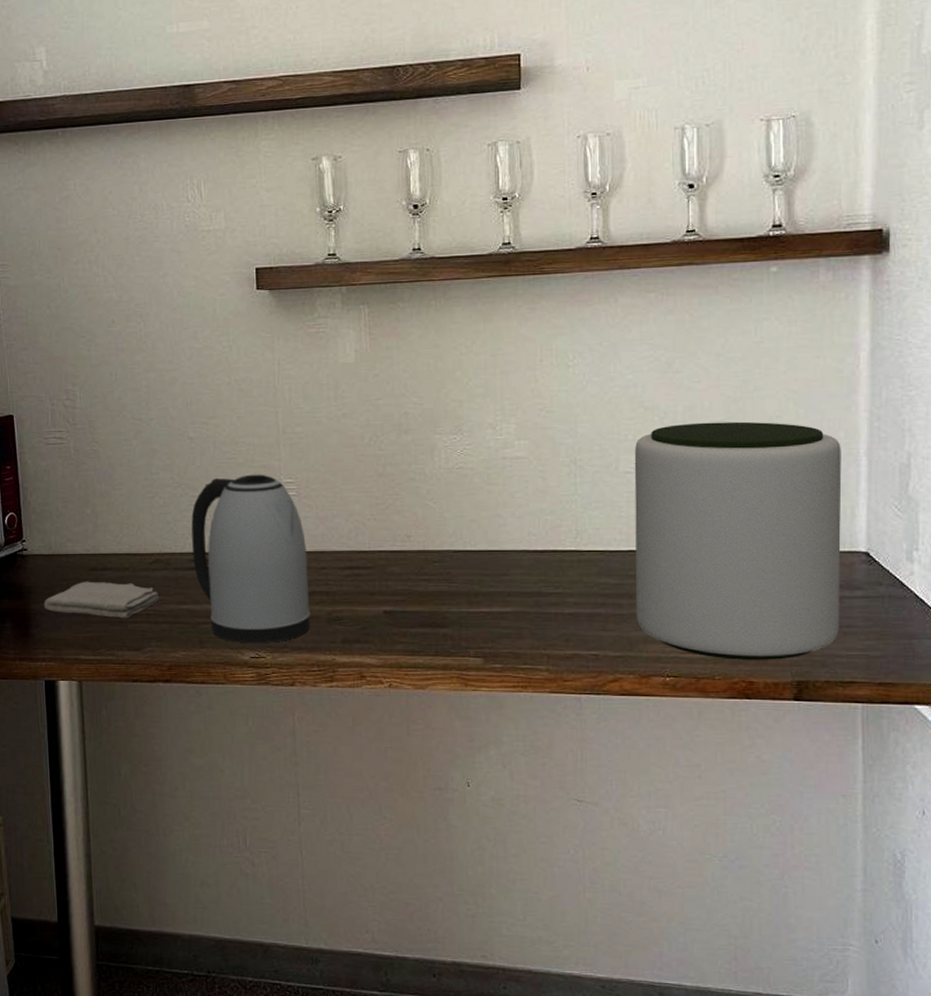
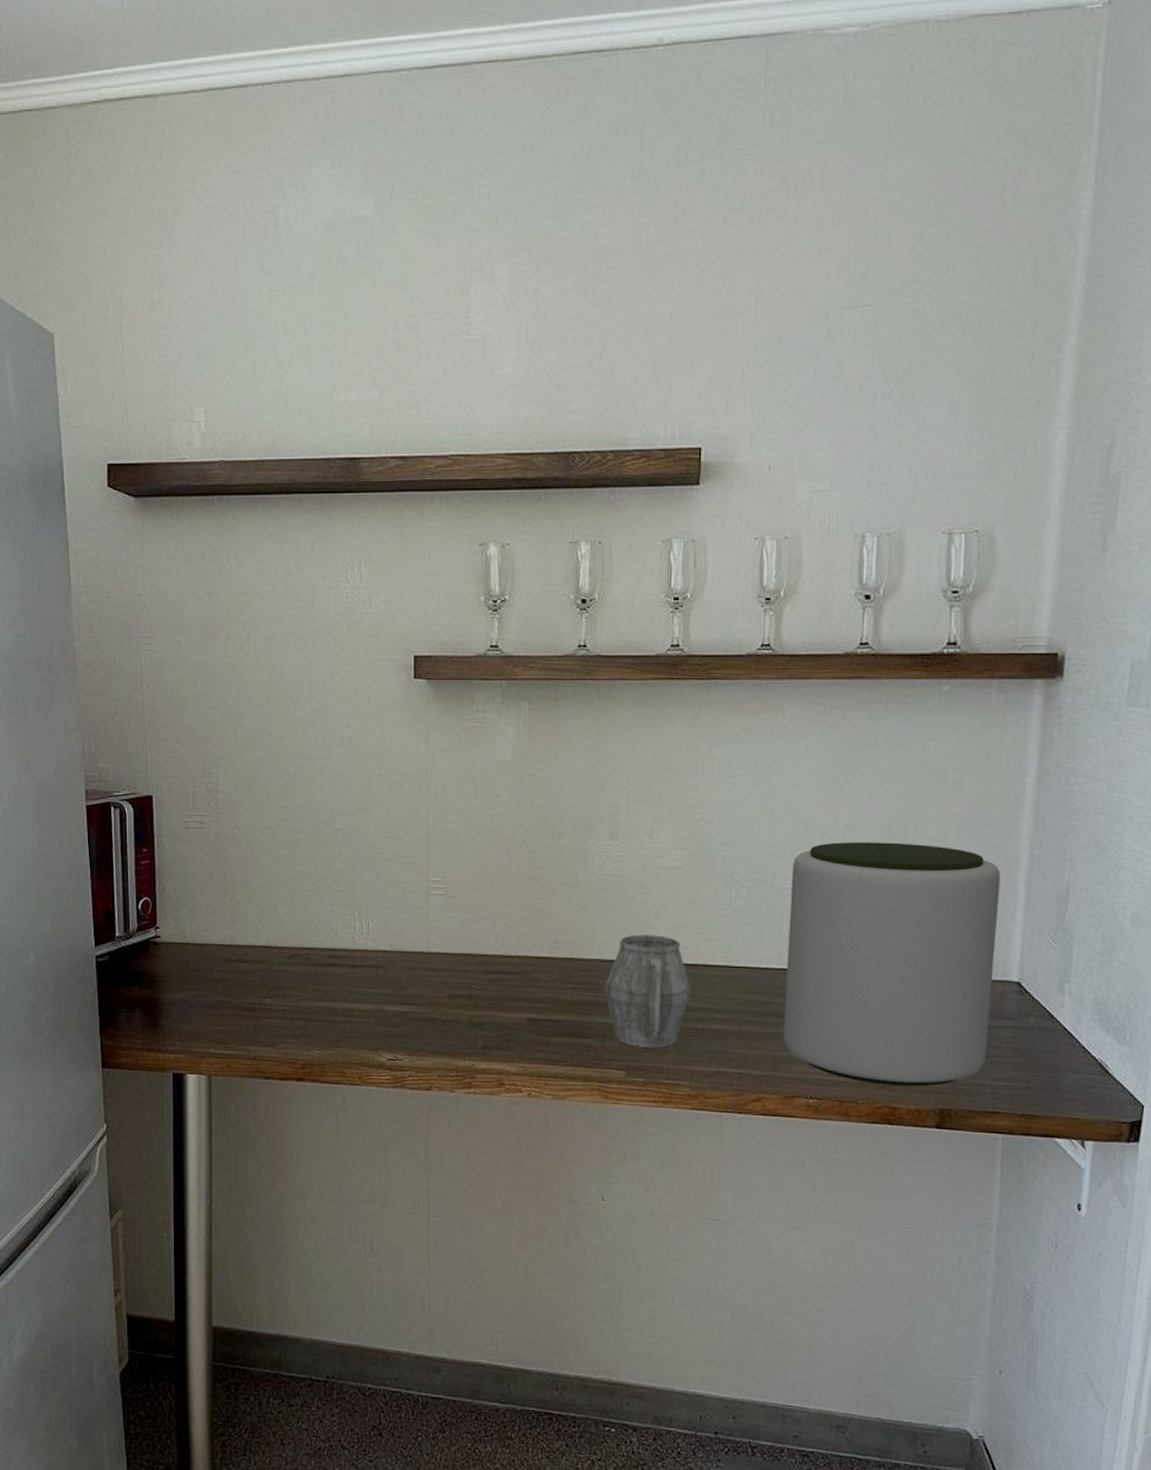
washcloth: present [43,581,160,619] -> none [175,972,297,1013]
kettle: present [191,474,311,643] -> none [333,870,452,1045]
mug: none [458,524,543,634] -> present [605,934,691,1048]

